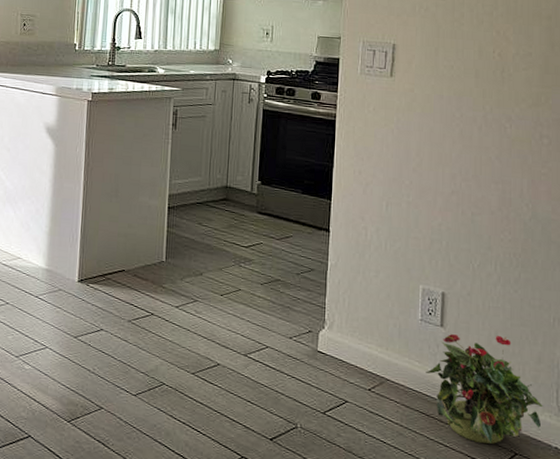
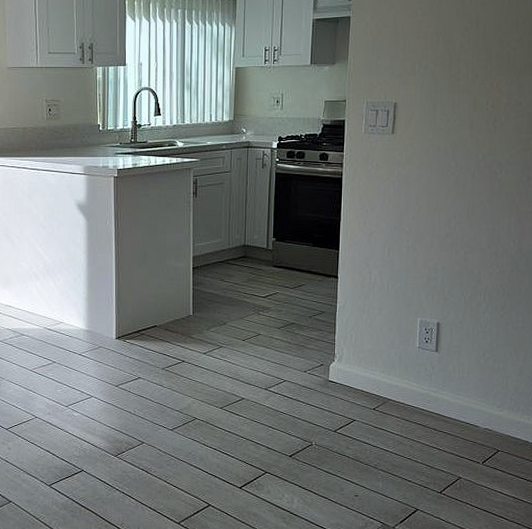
potted plant: present [426,334,543,444] -> none [422,356,523,445]

